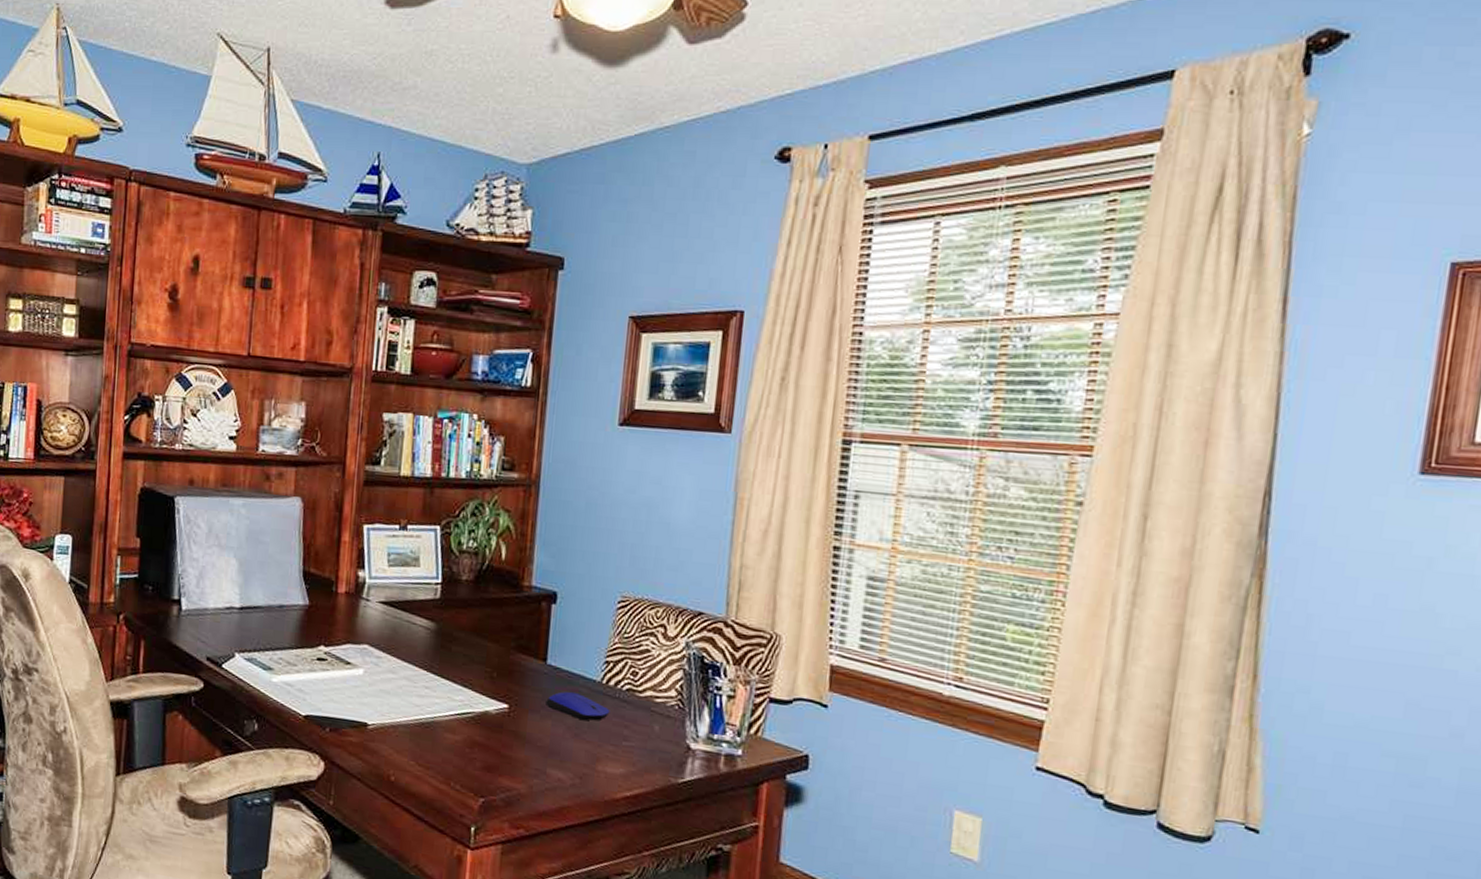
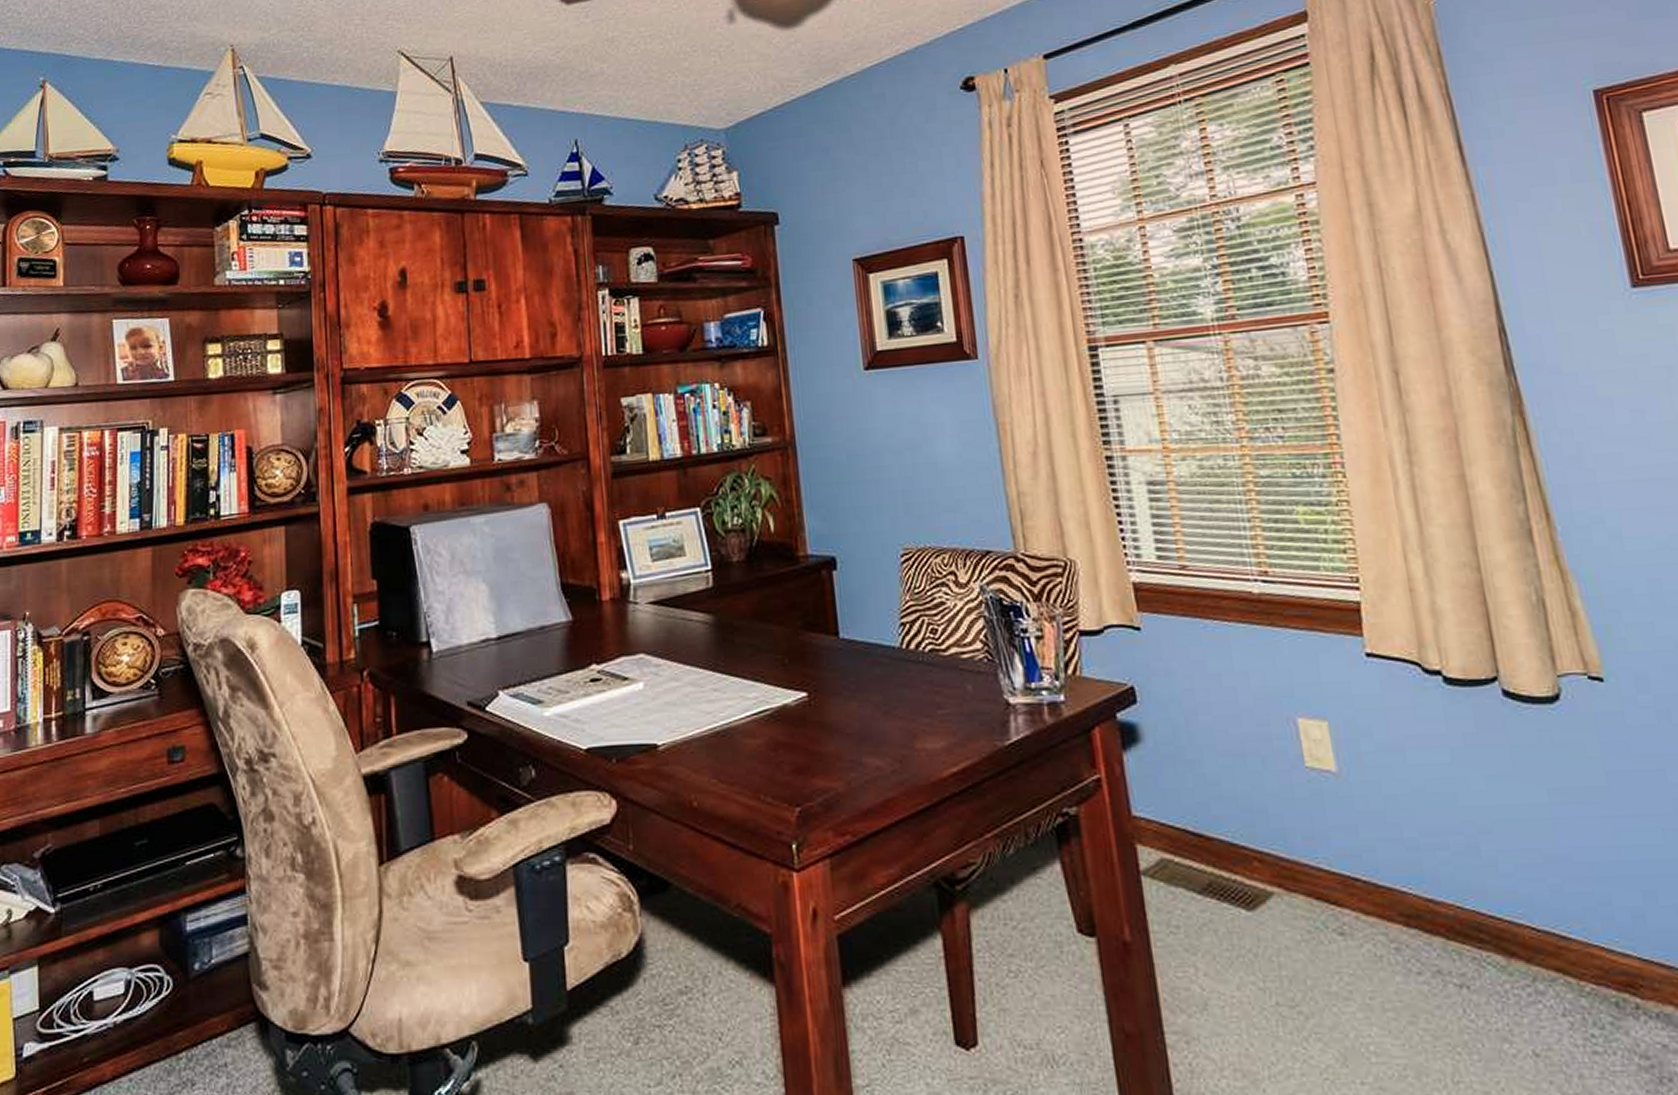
computer mouse: present [546,691,611,721] -> none [846,664,917,695]

